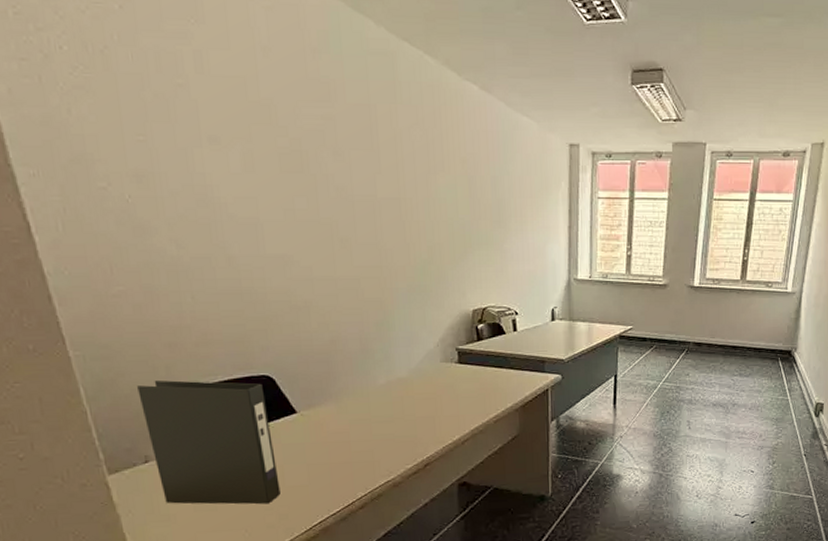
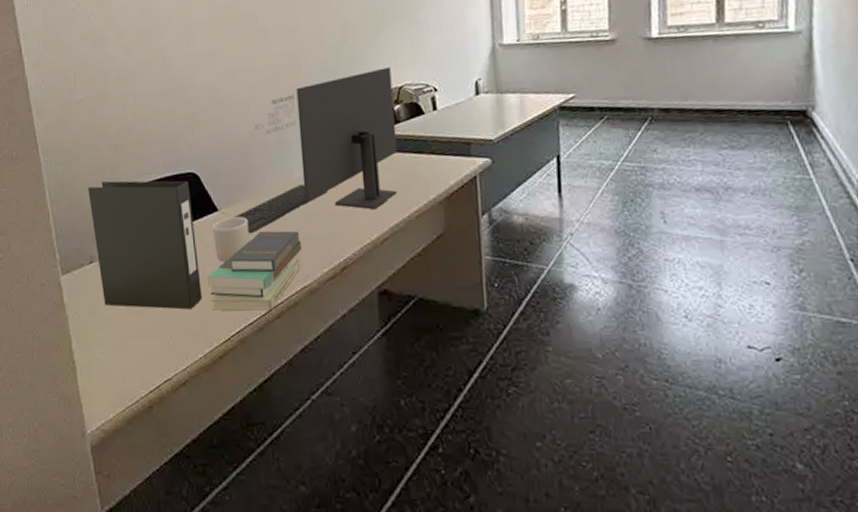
books: none [285,432,386,504] -> present [206,230,302,311]
mug: none [290,418,332,460] -> present [212,216,250,262]
computer keyboard: none [314,391,412,433] -> present [234,185,327,233]
computer monitor: none [336,289,480,415] -> present [254,67,398,210]

